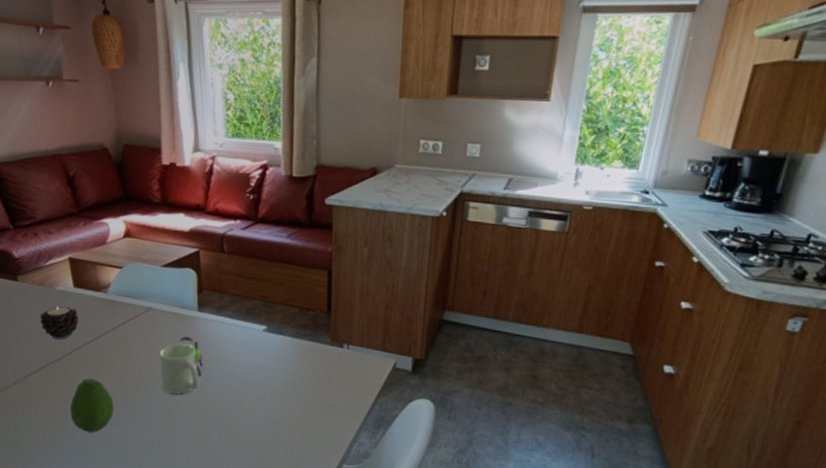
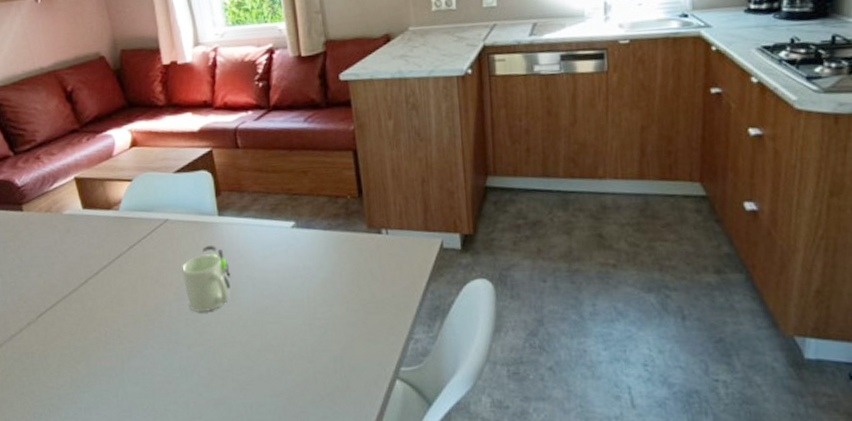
candle: present [40,306,78,340] -> none [49,231,91,269]
fruit: present [70,378,114,433] -> none [91,307,139,369]

